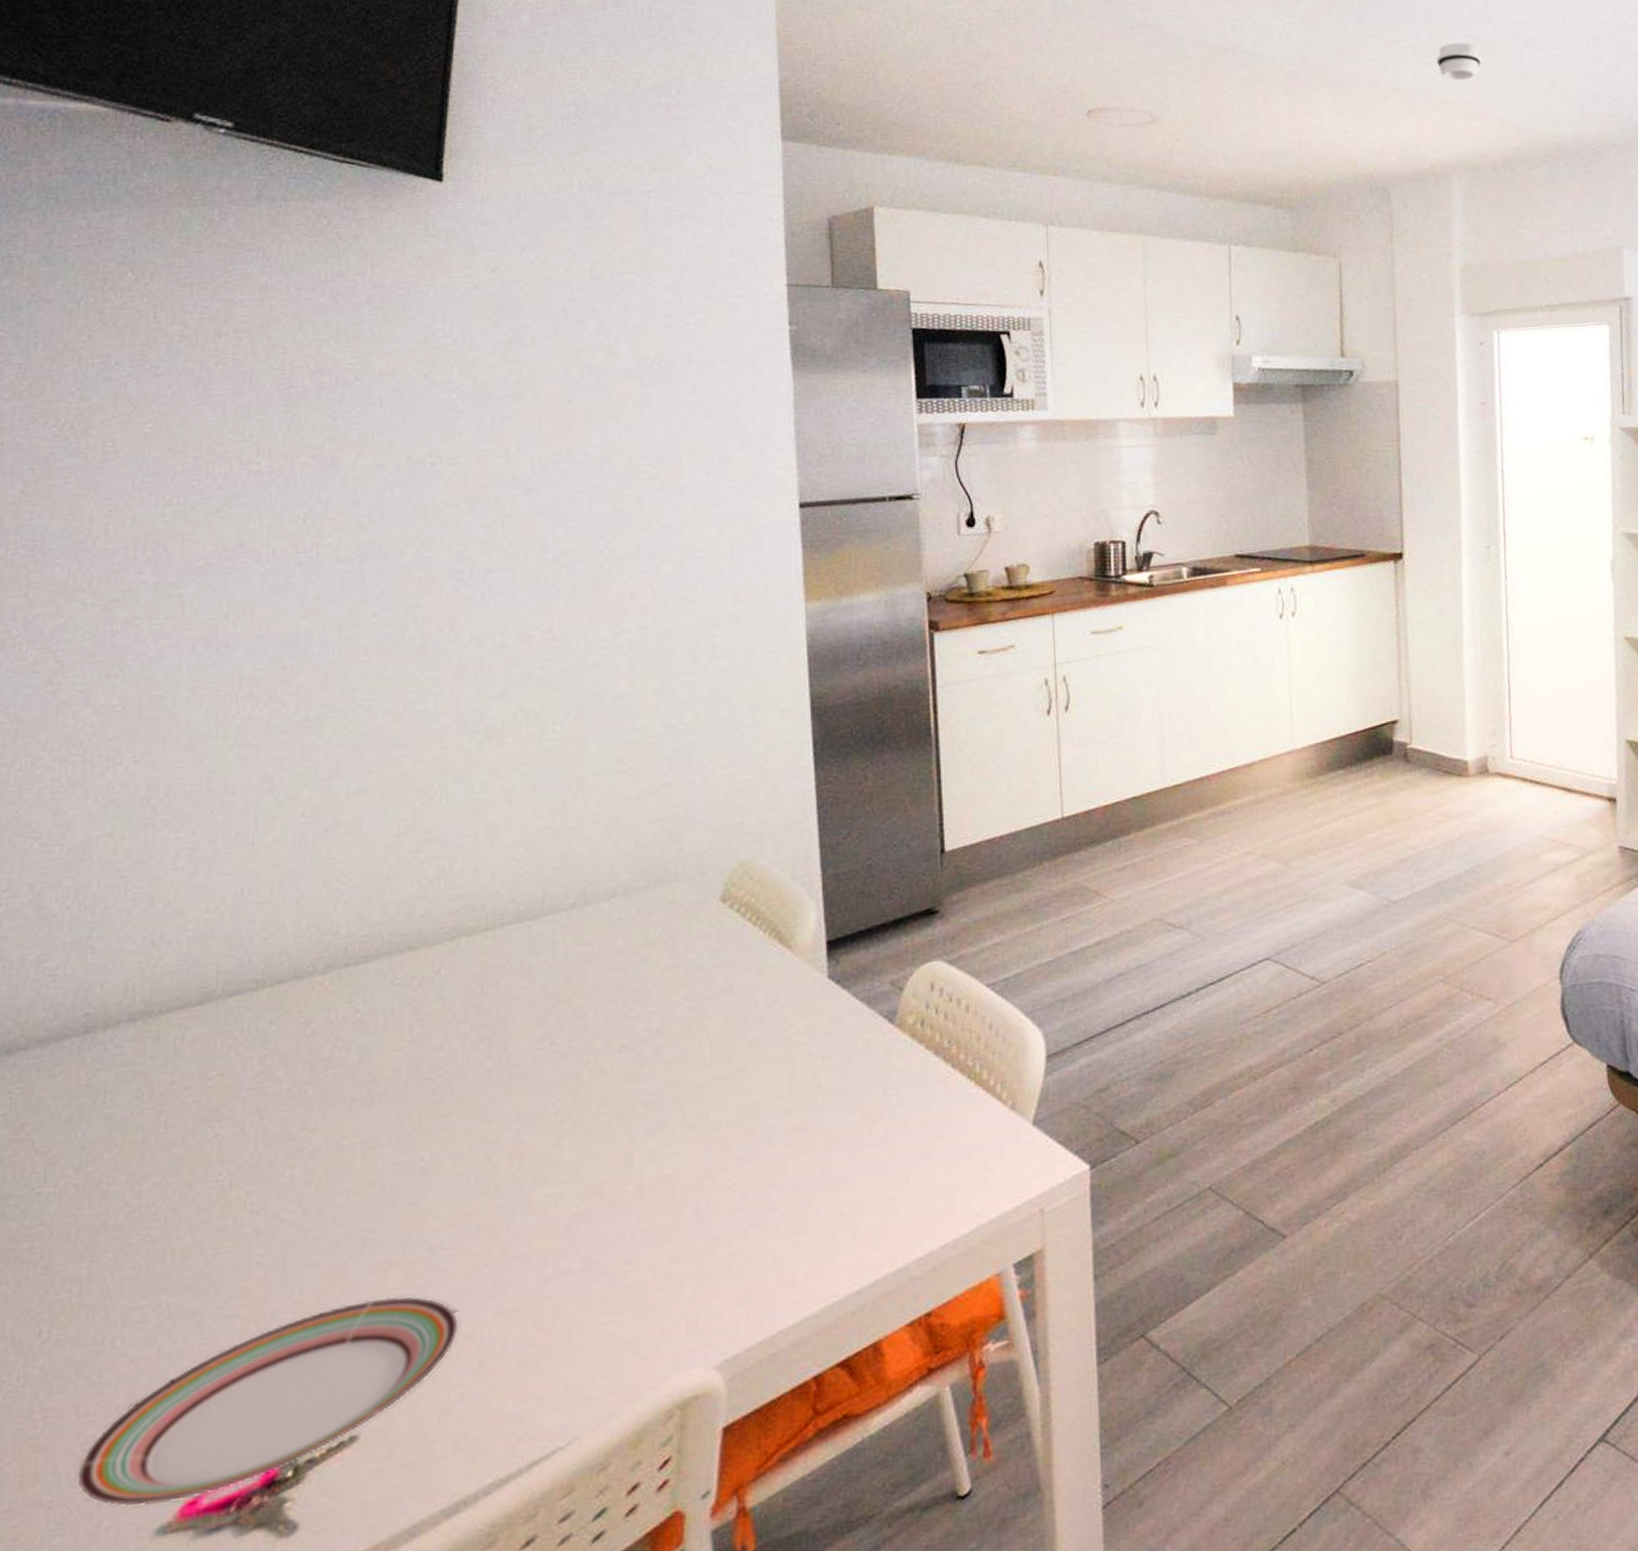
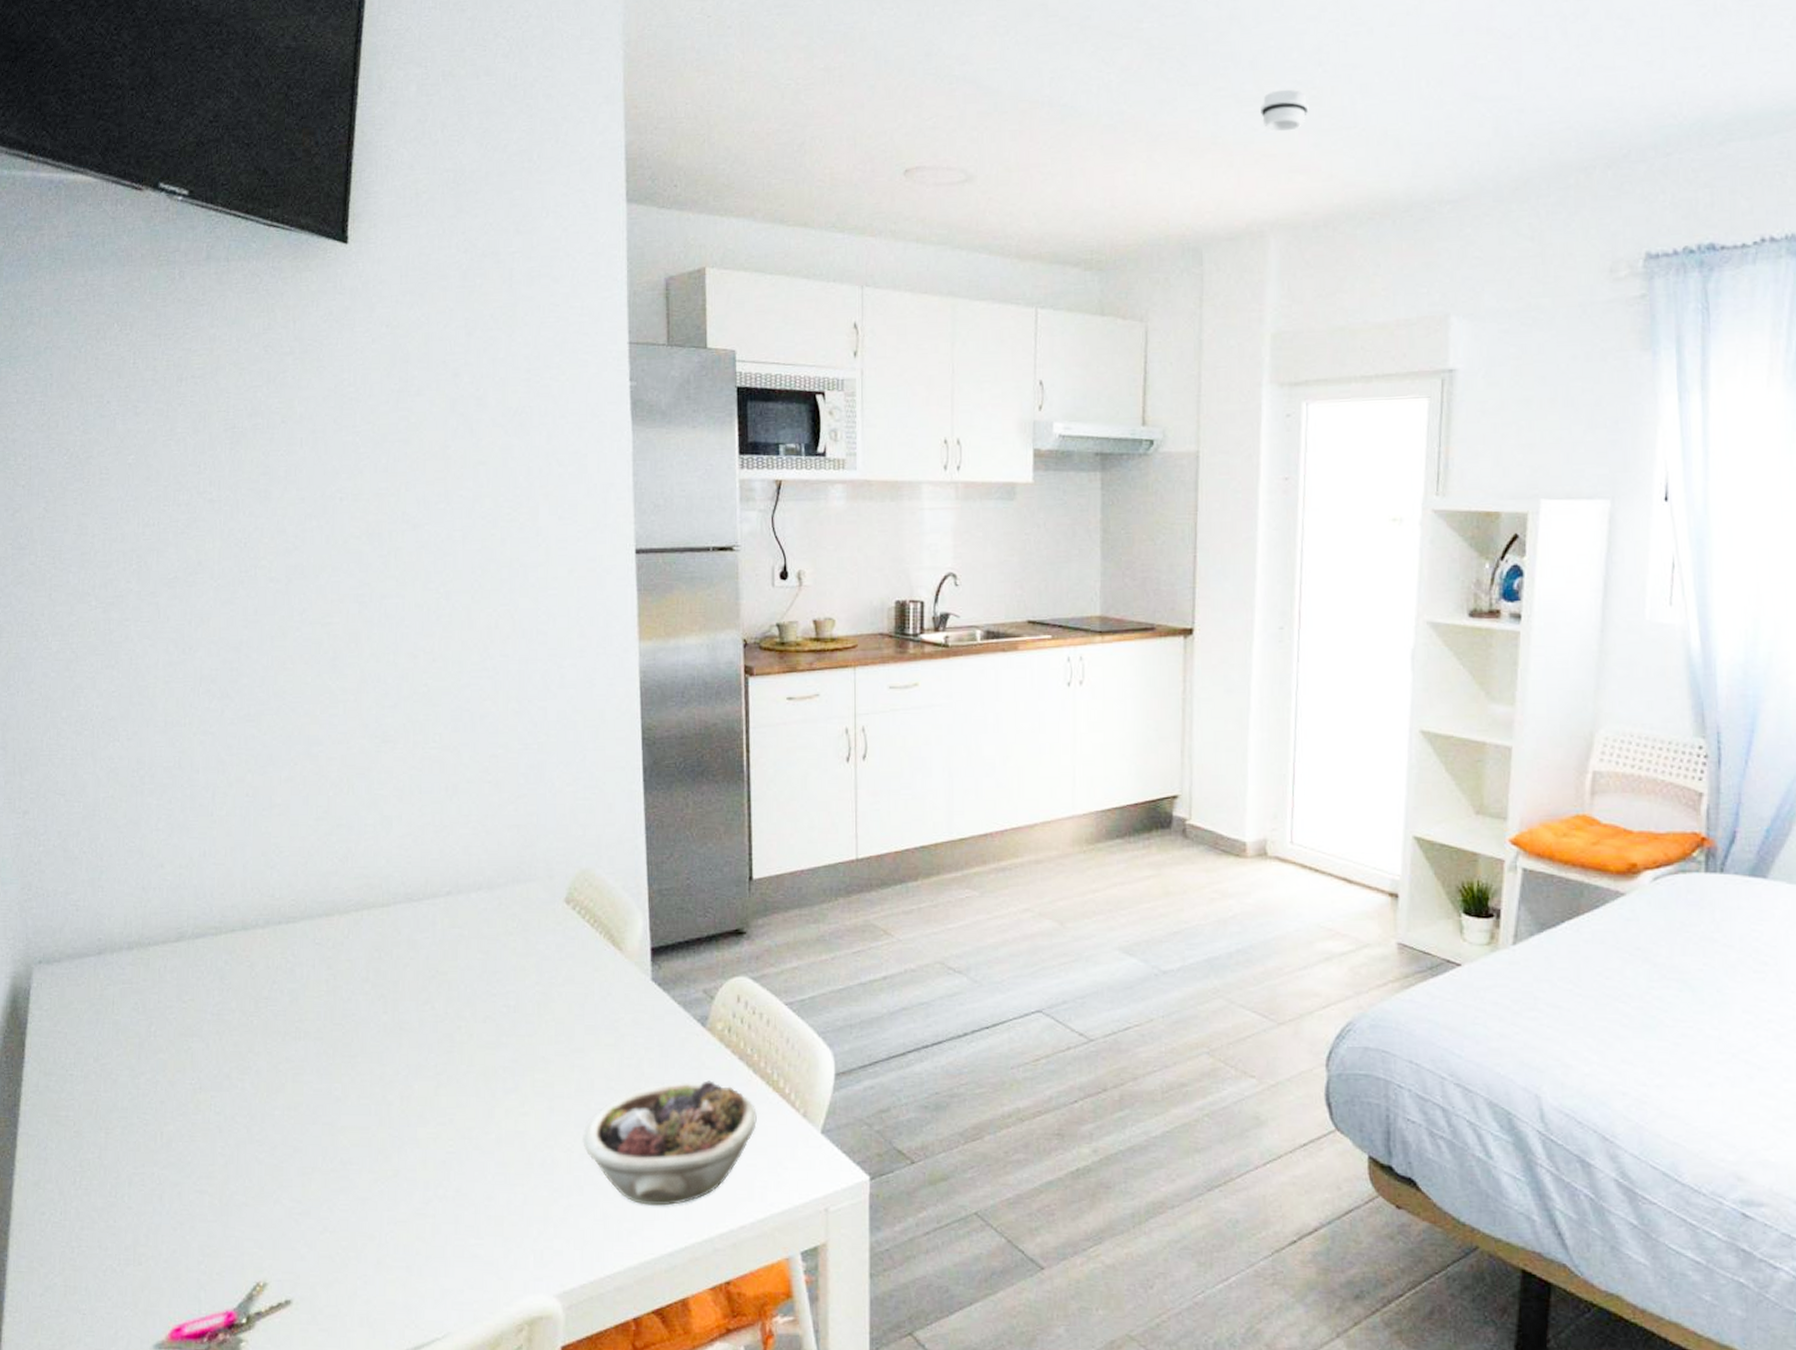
plate: present [77,1296,459,1507] -> none [101,1195,363,1327]
succulent planter: none [746,1083,957,1240] -> present [583,1080,757,1206]

